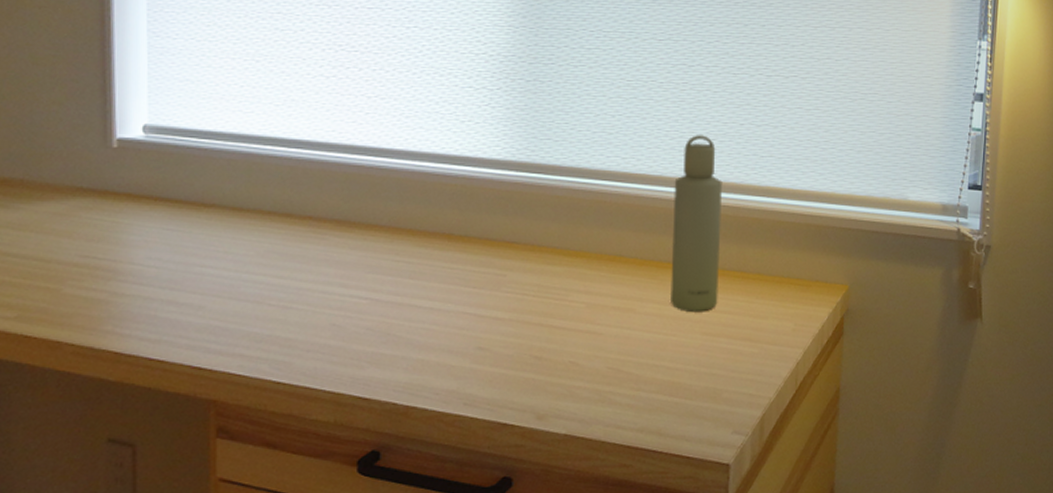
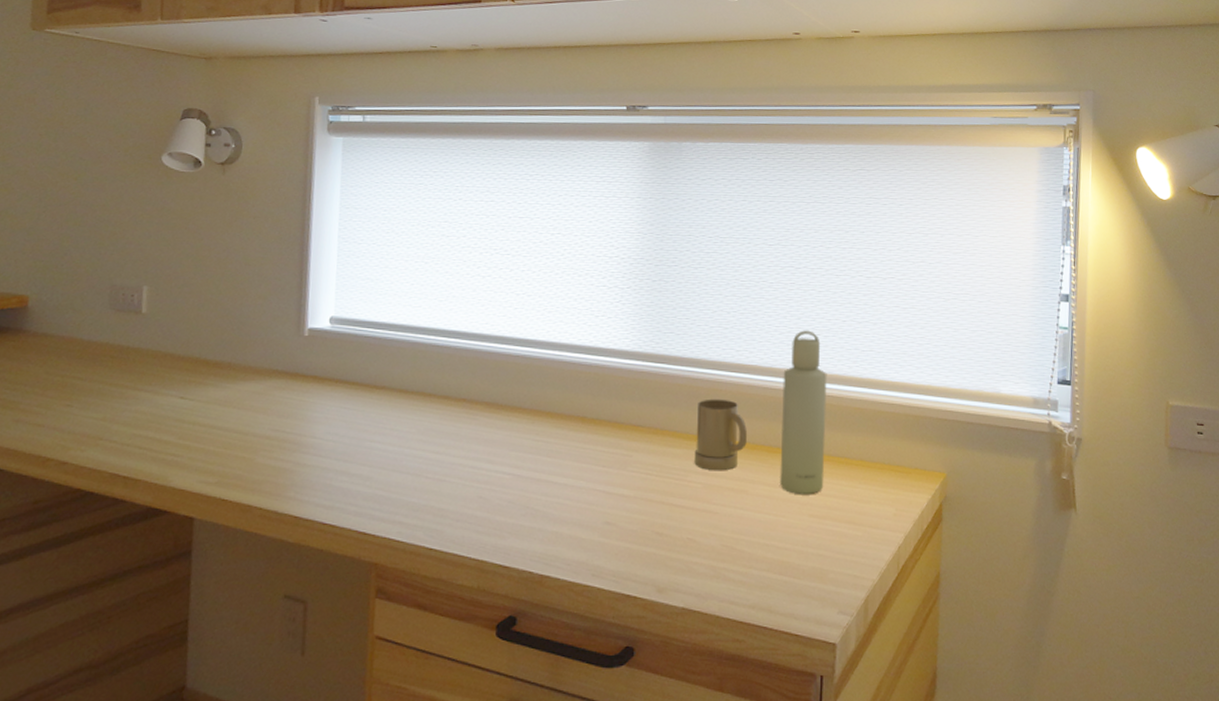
mug: none [576,211,634,288] -> present [694,399,747,470]

